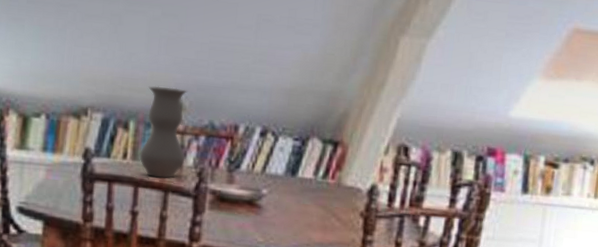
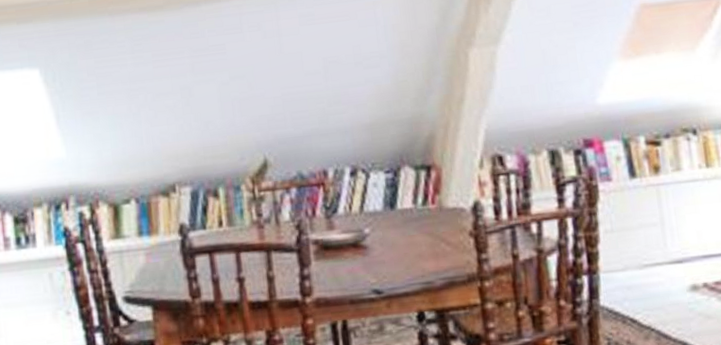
vase: present [139,86,188,179] -> none [230,146,281,240]

